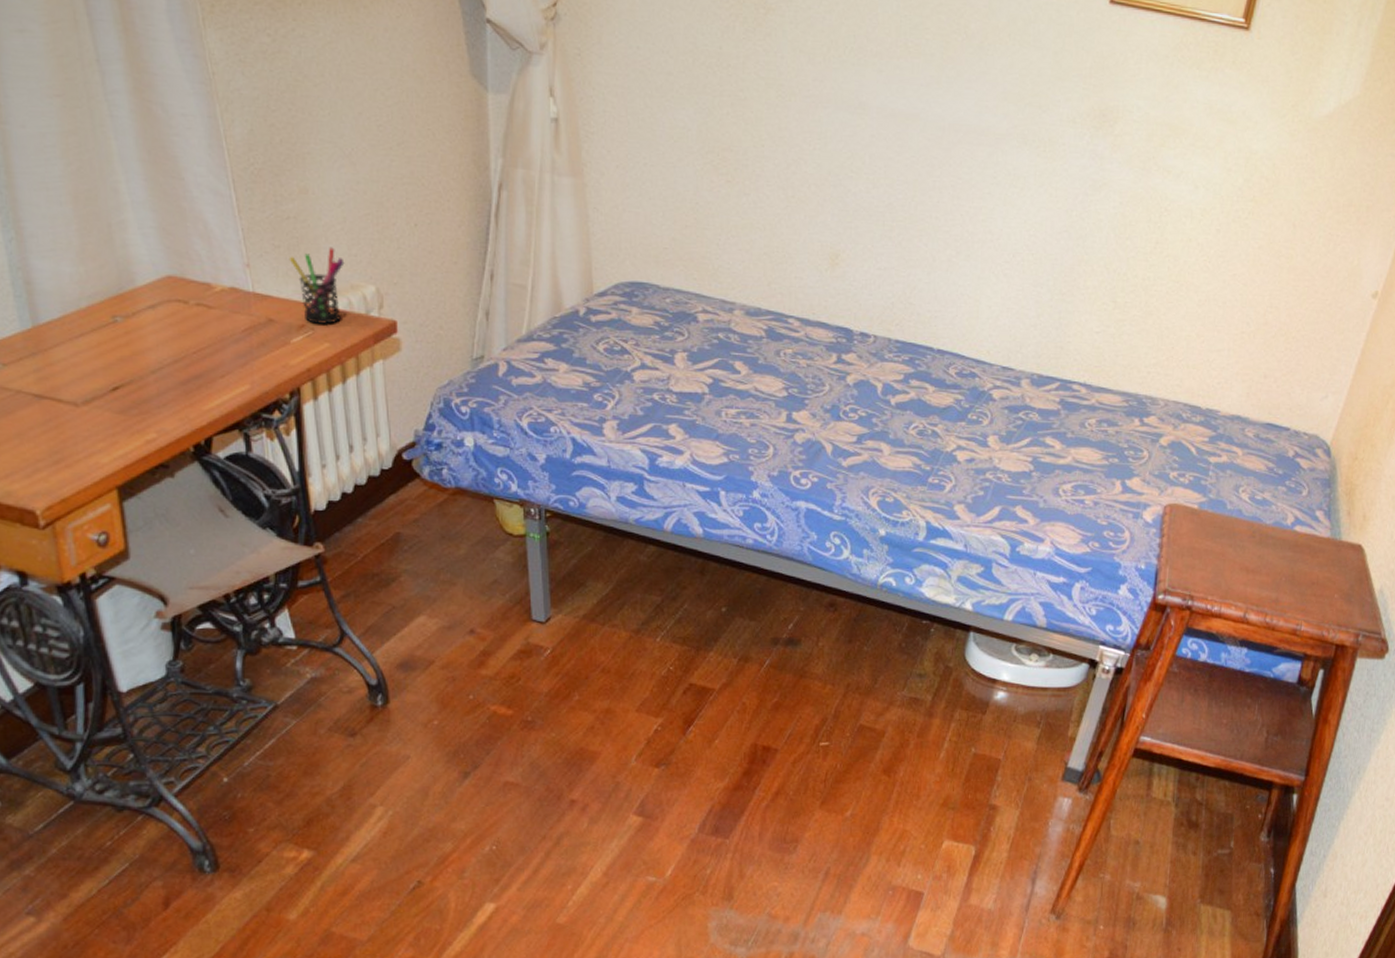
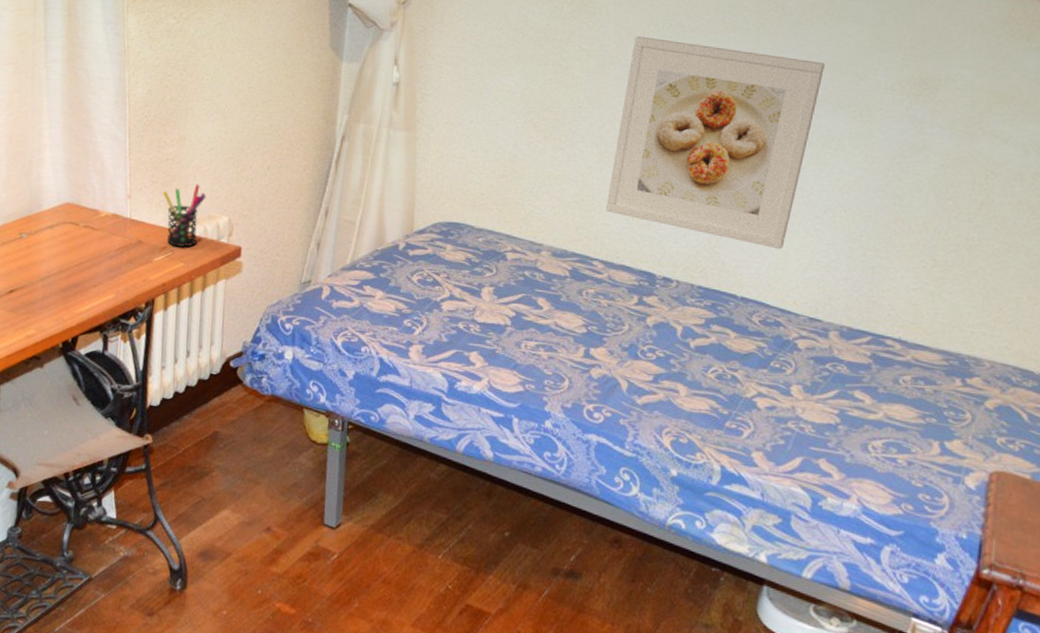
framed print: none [798,62,1009,298] -> present [606,36,825,250]

